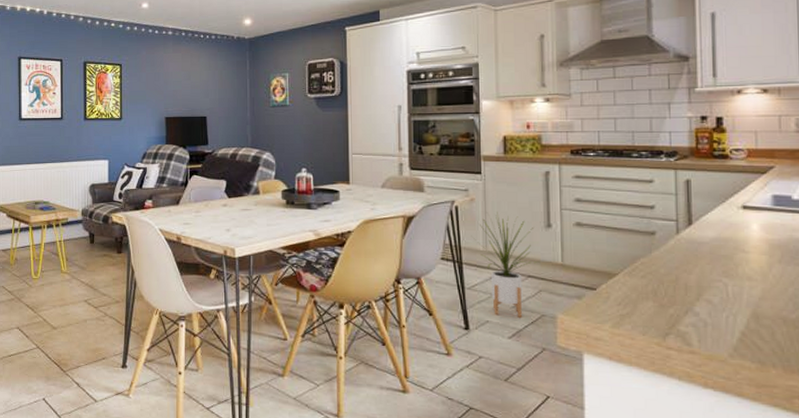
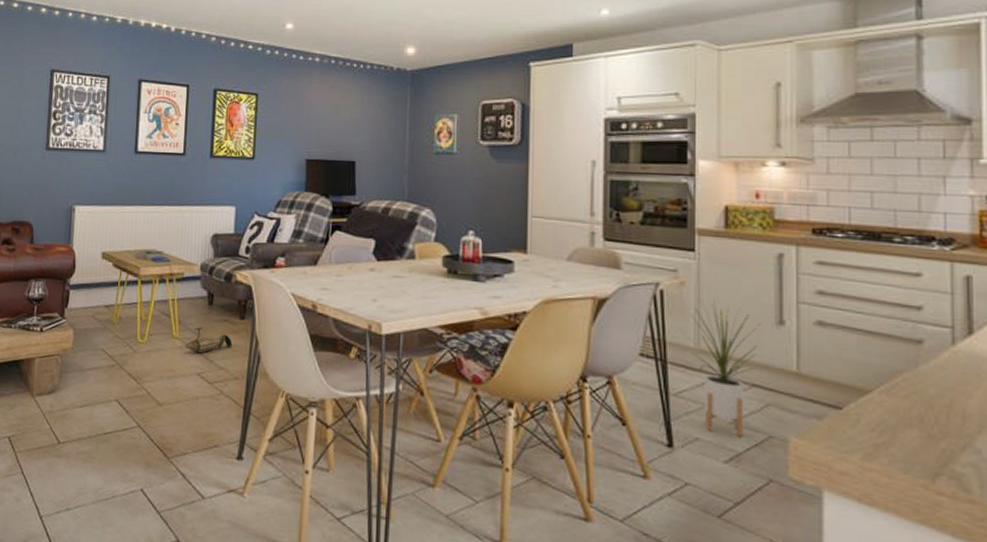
pitcher plant: none [73,262,113,283] -> present [185,327,233,353]

